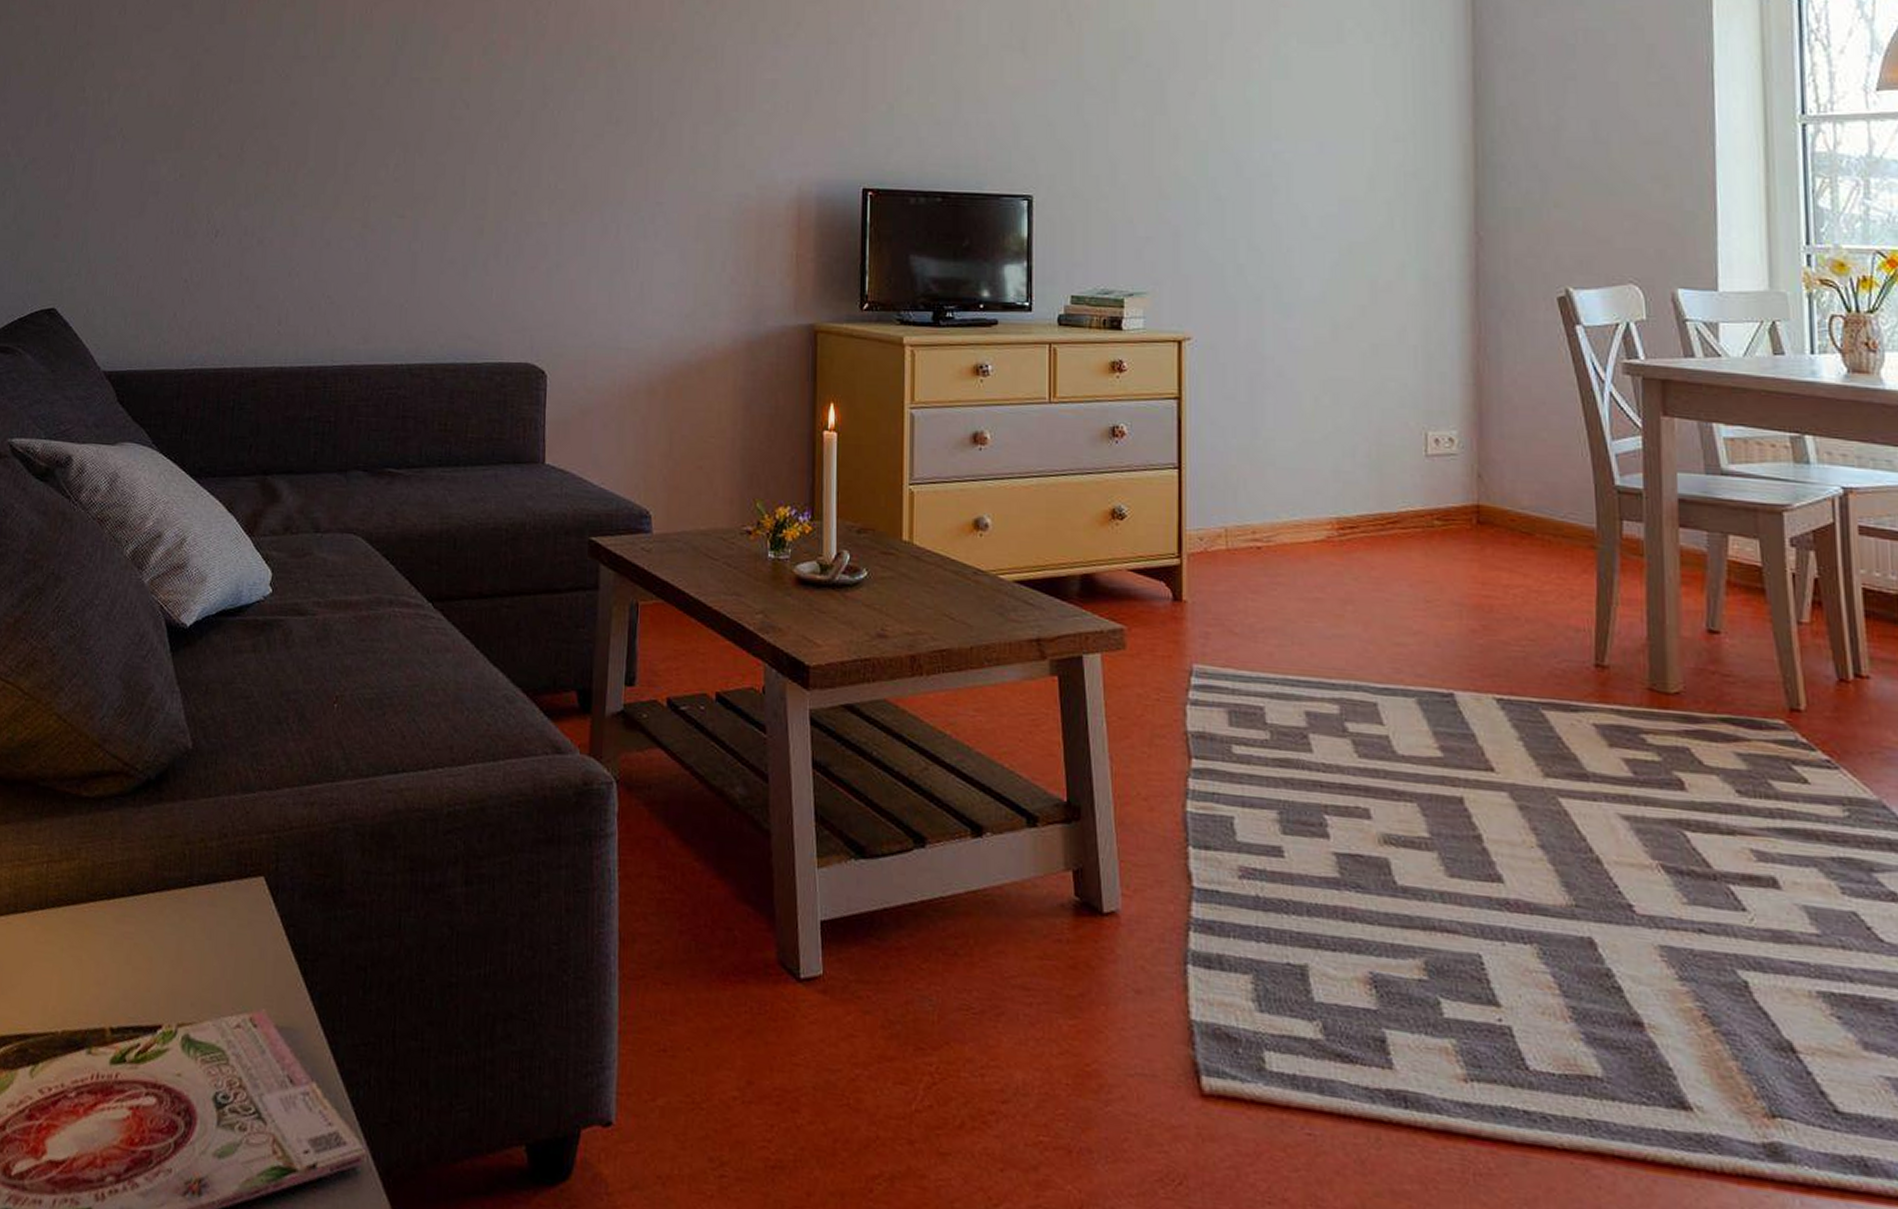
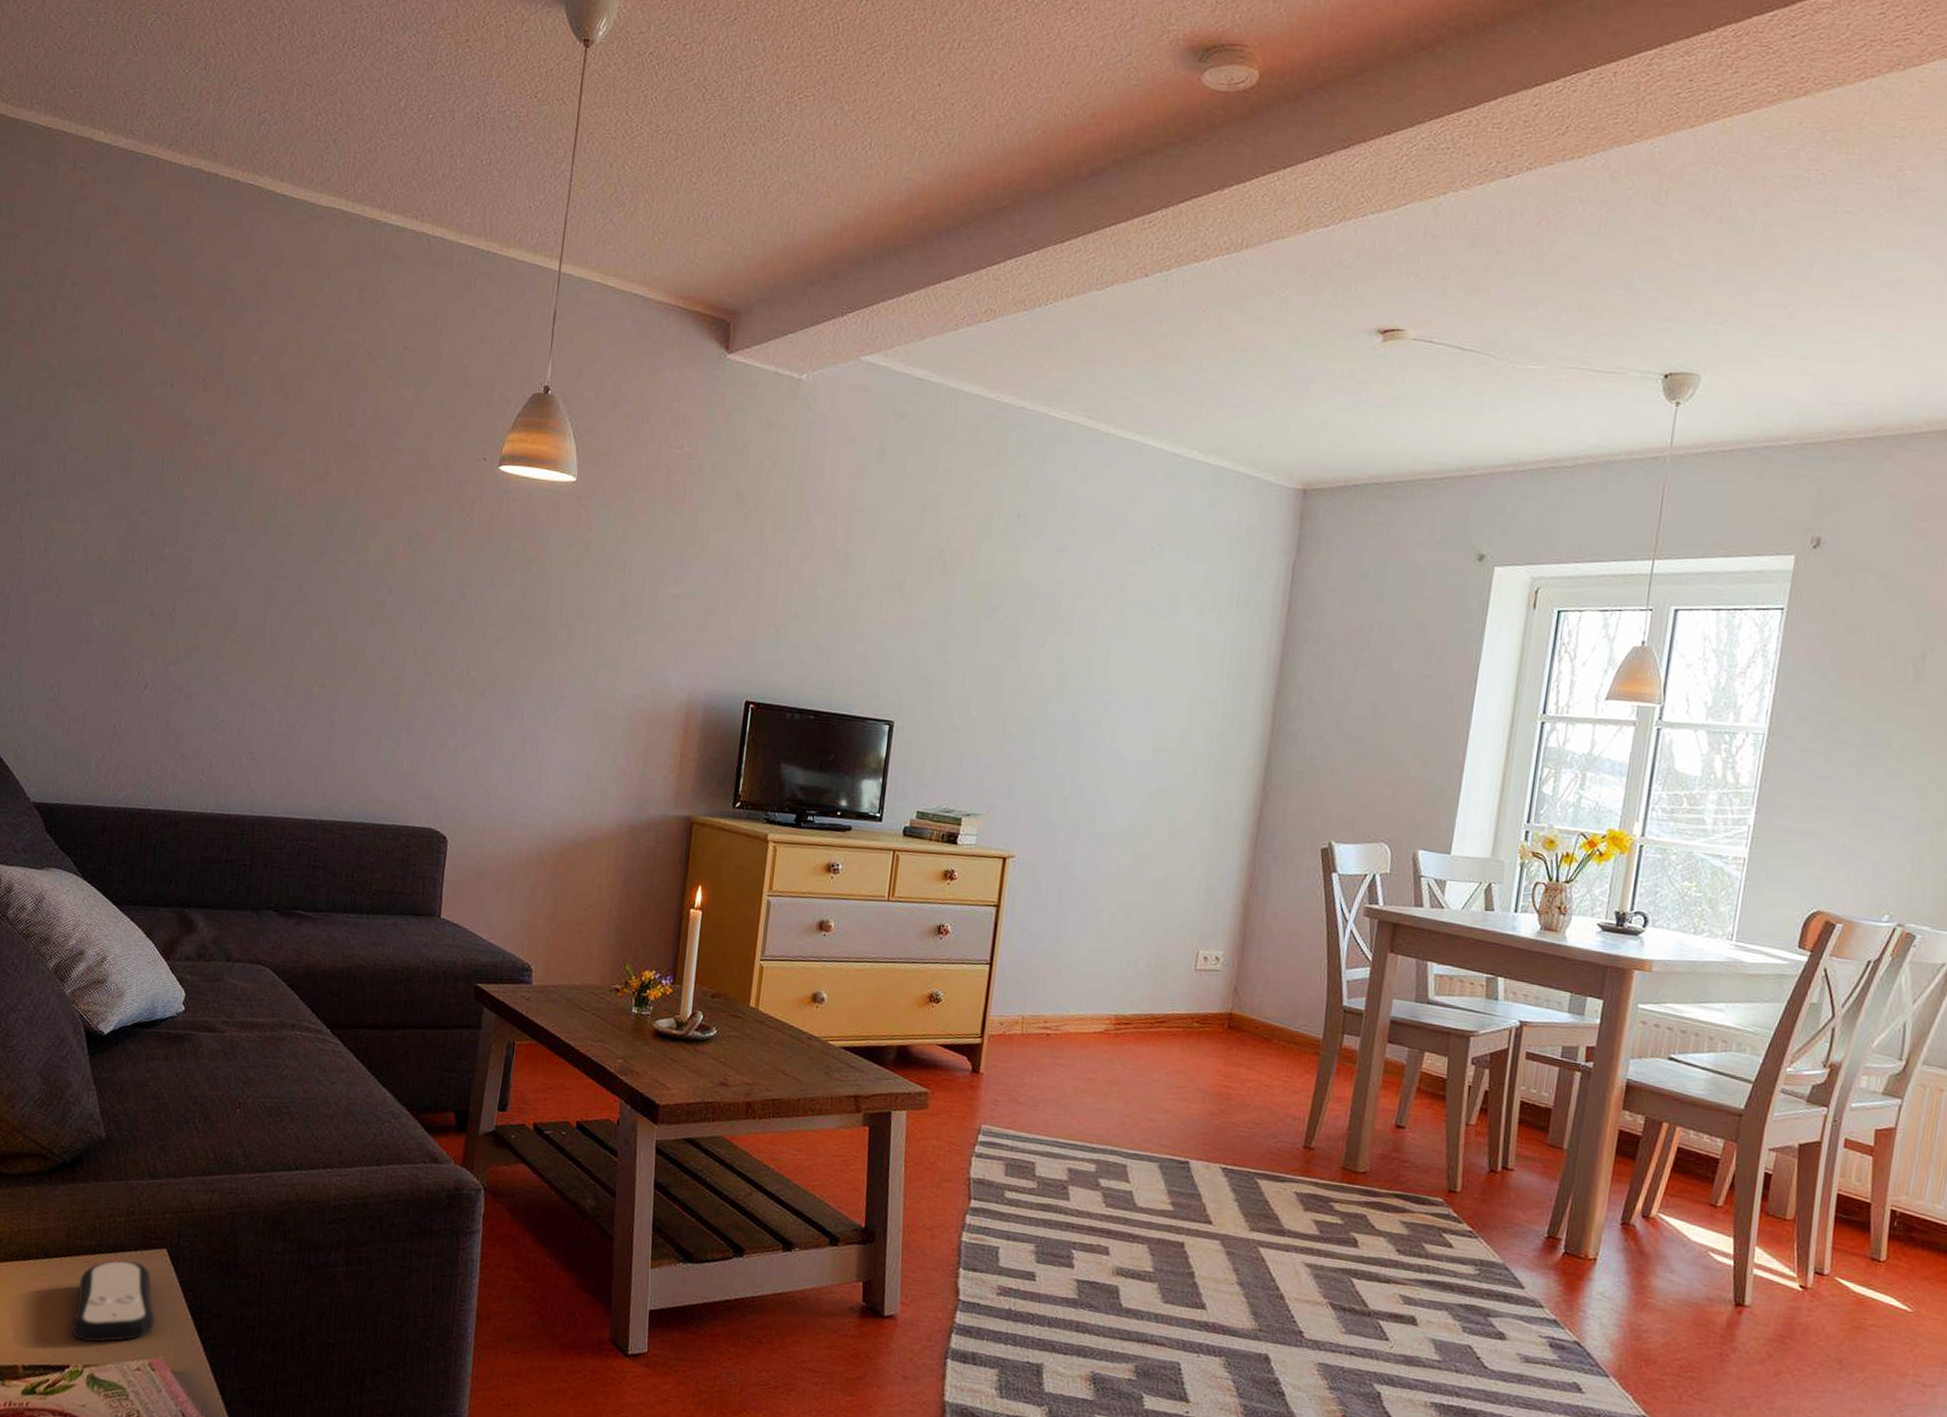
remote control: none [162,893,255,996] -> present [71,1260,156,1343]

